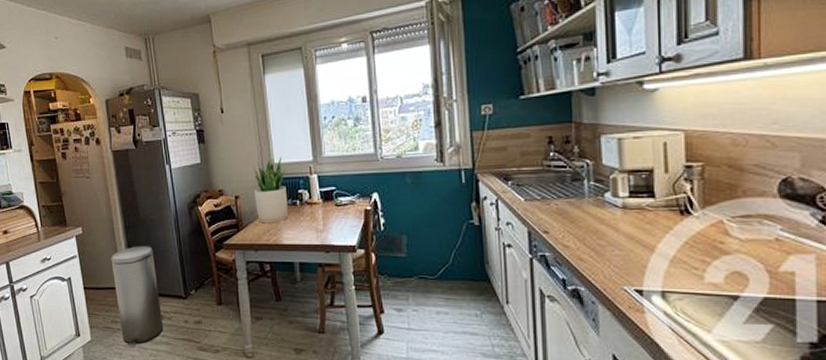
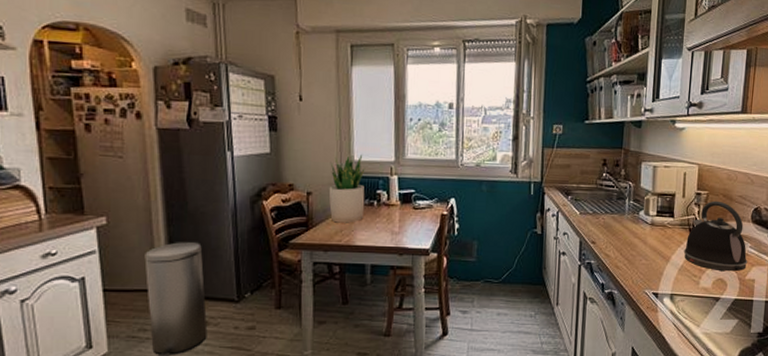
kettle: none [674,173,780,262] -> present [683,200,748,272]

